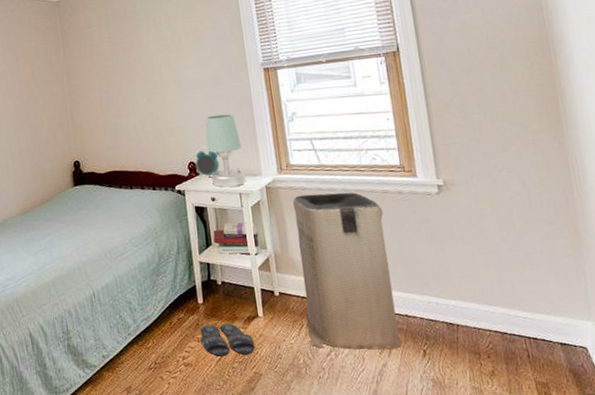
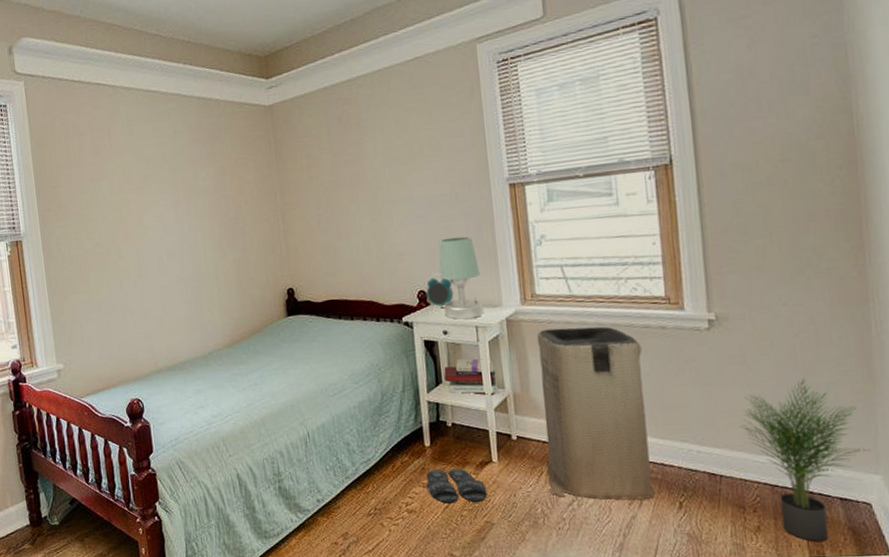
potted plant: none [471,236,582,384] -> present [740,378,870,541]

